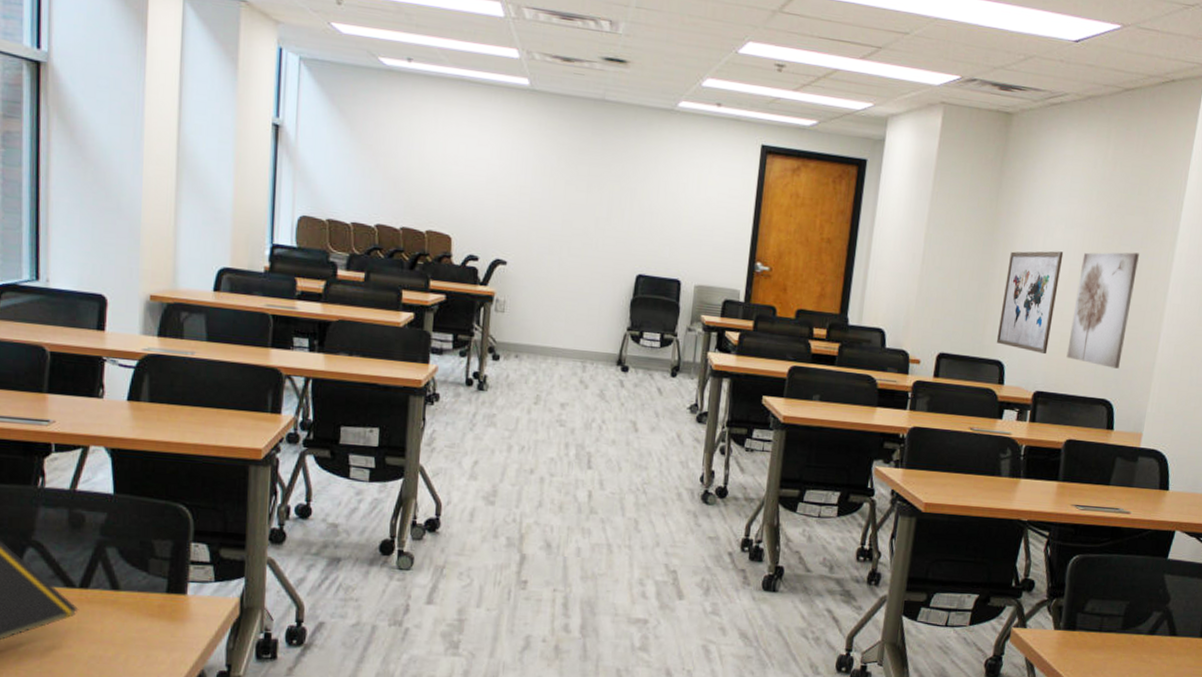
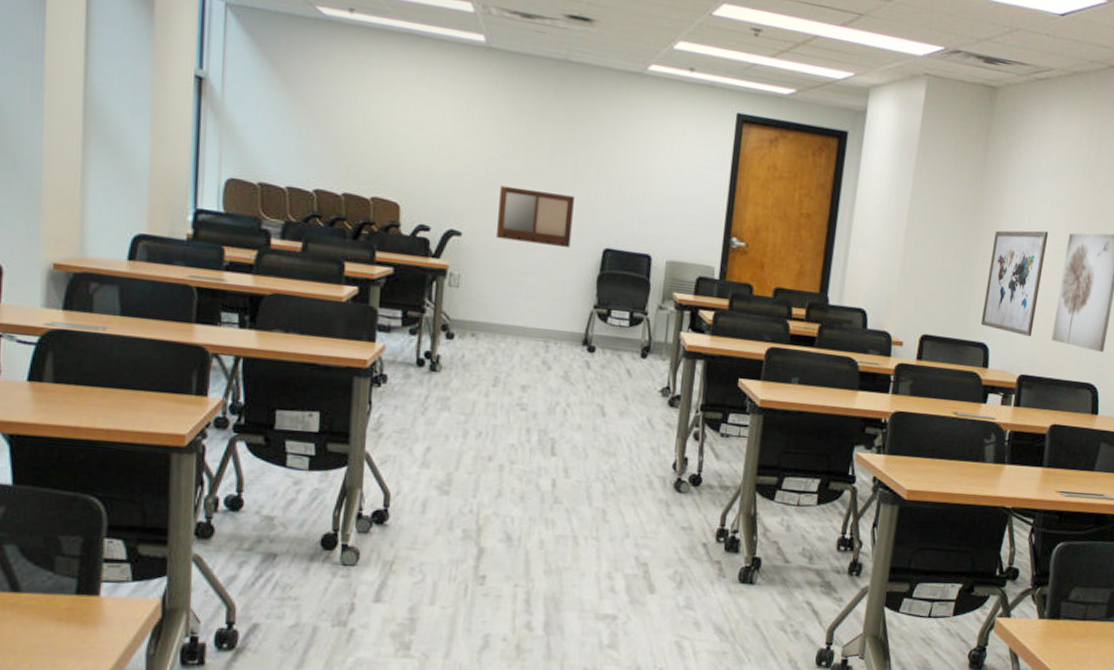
writing board: none [539,217,610,275] -> present [497,185,574,249]

